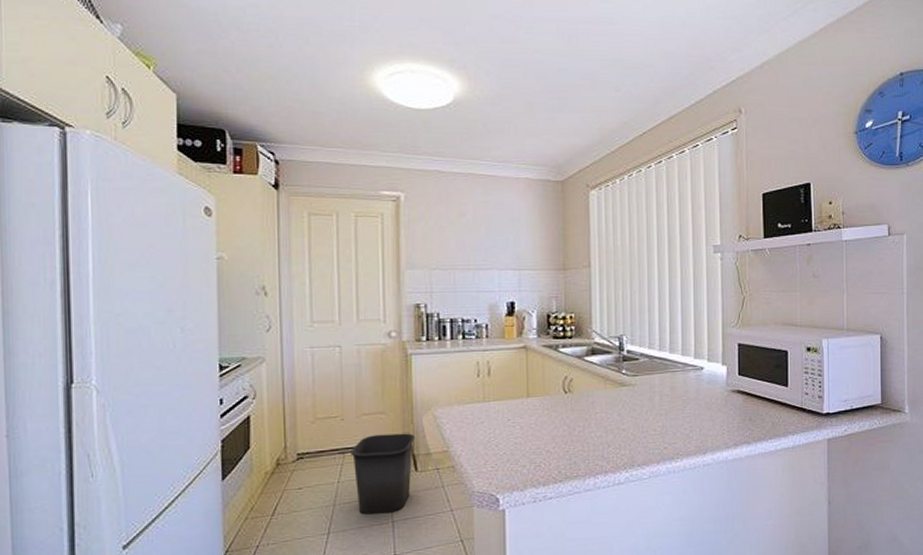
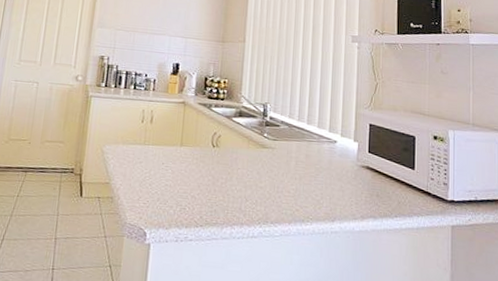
waste bin: present [350,433,414,515] -> none [30,159,84,231]

